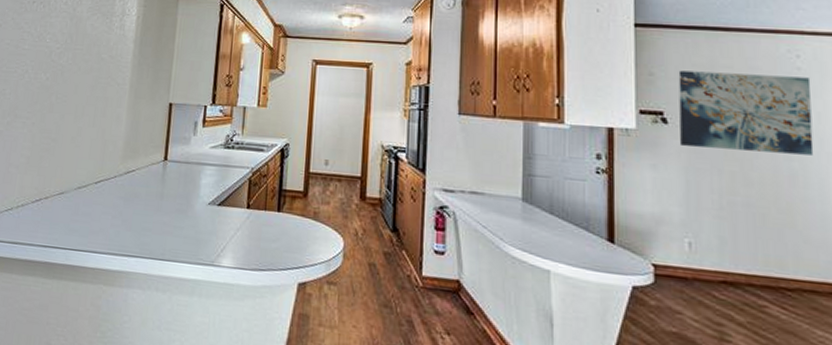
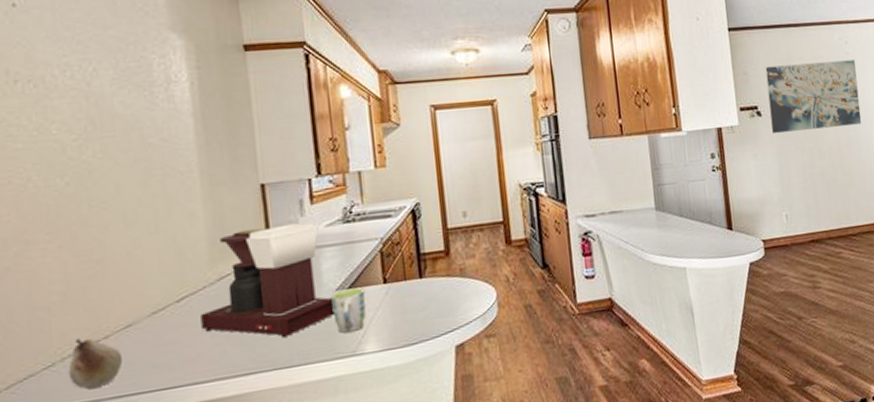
fruit: none [18,193,53,235] -> present [68,337,123,390]
coffee maker: none [107,137,205,233] -> present [201,222,335,337]
mug: none [202,205,231,244] -> present [331,287,366,333]

